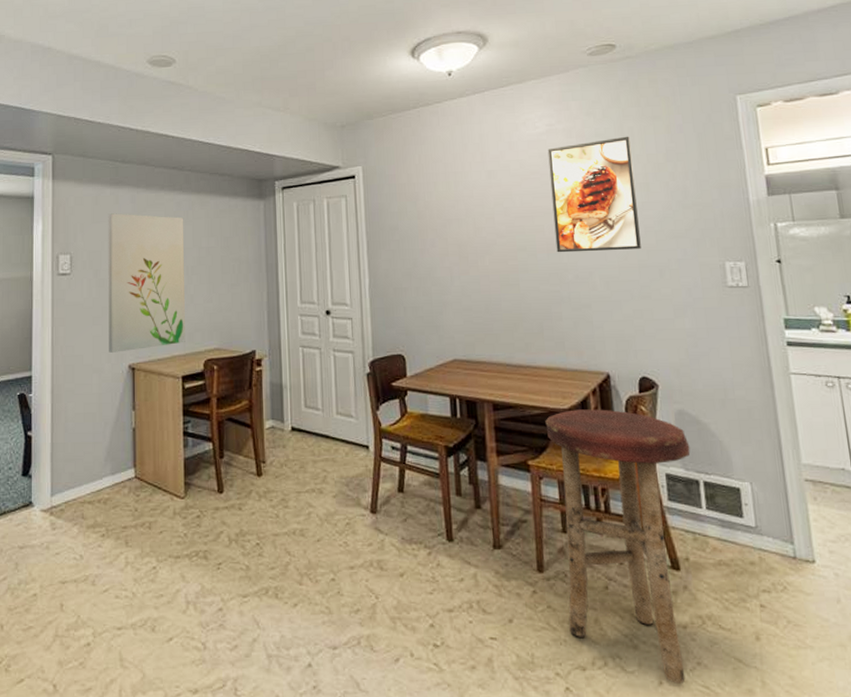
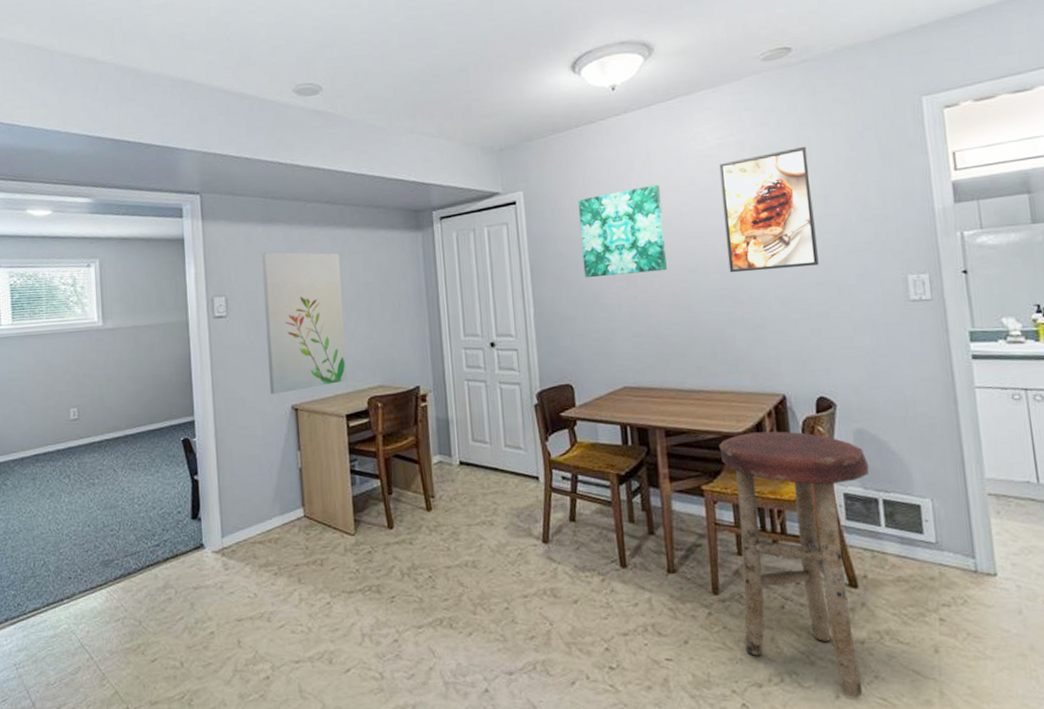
wall art: none [414,165,498,252] -> present [578,184,668,278]

